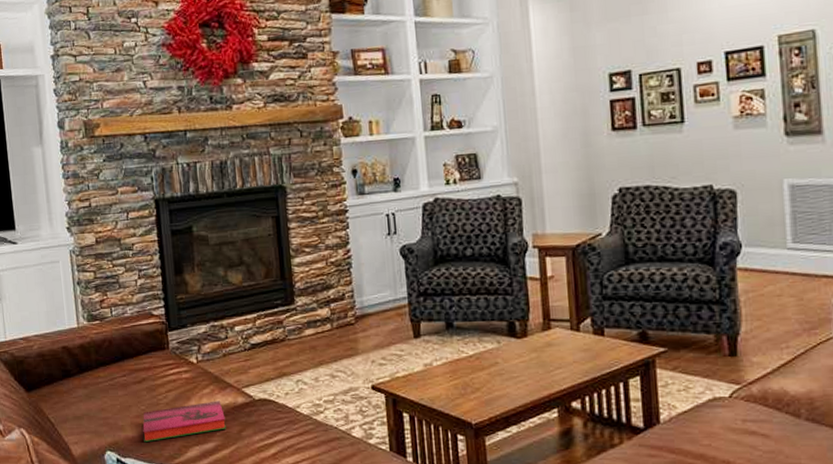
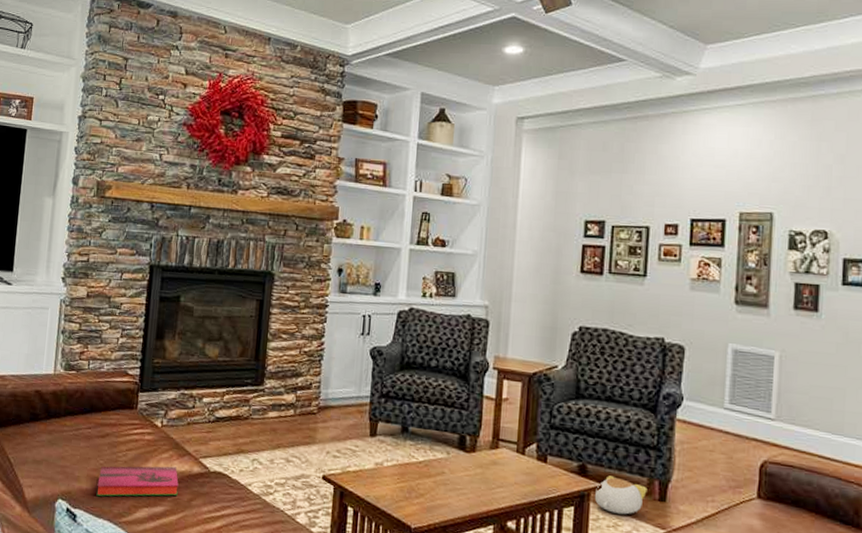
plush toy: none [659,338,716,376] -> present [594,475,647,515]

